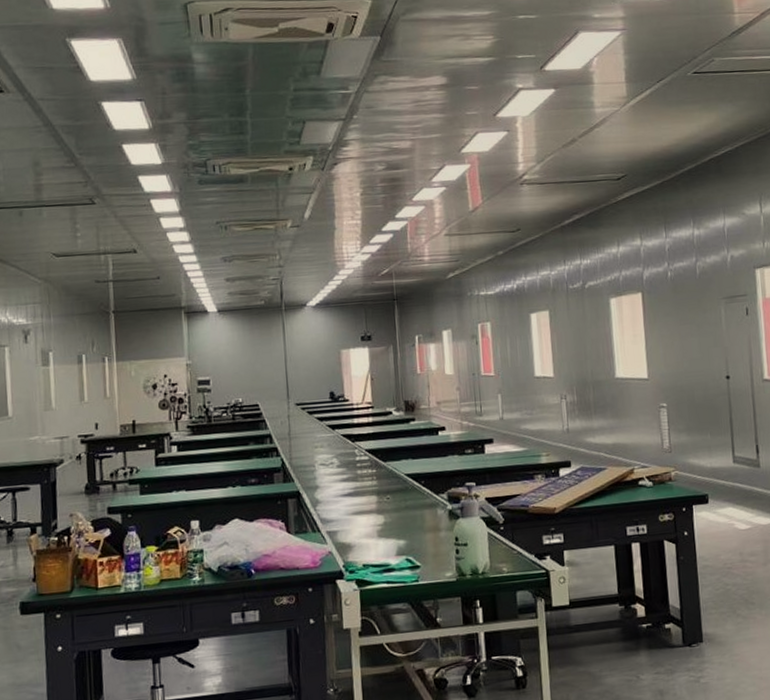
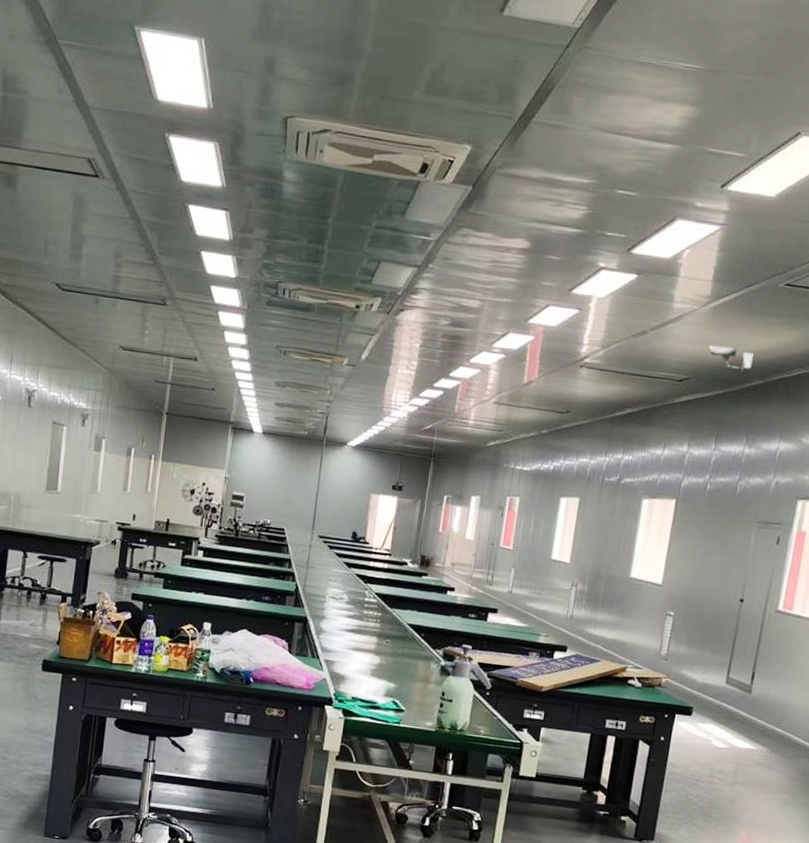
security camera: none [637,138,681,163] -> present [708,344,754,375]

